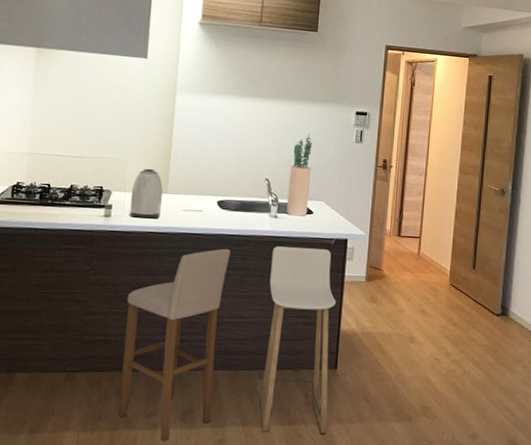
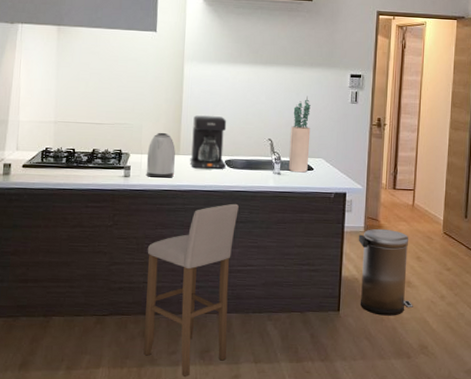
coffee maker: none [178,151,221,210] -> present [190,115,227,169]
bar stool: present [259,246,336,434] -> none [270,201,337,370]
pedal bin: none [359,278,416,375] -> present [358,228,413,316]

